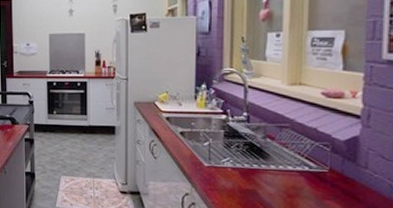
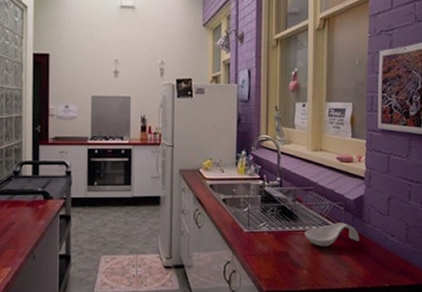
spoon rest: none [278,164,351,190] -> present [305,223,359,247]

